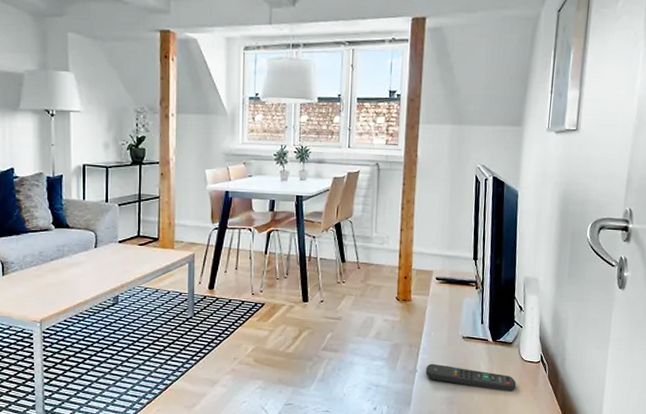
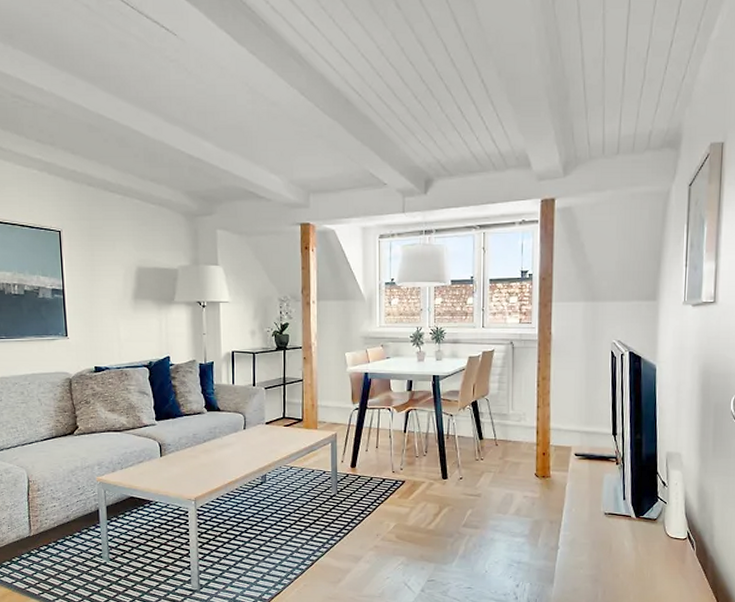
remote control: present [425,363,517,391] -> none [568,540,663,569]

